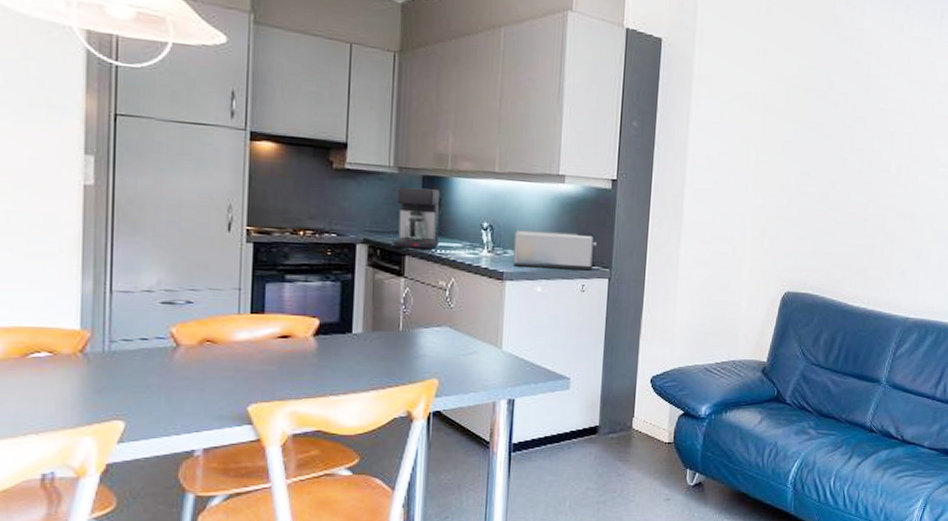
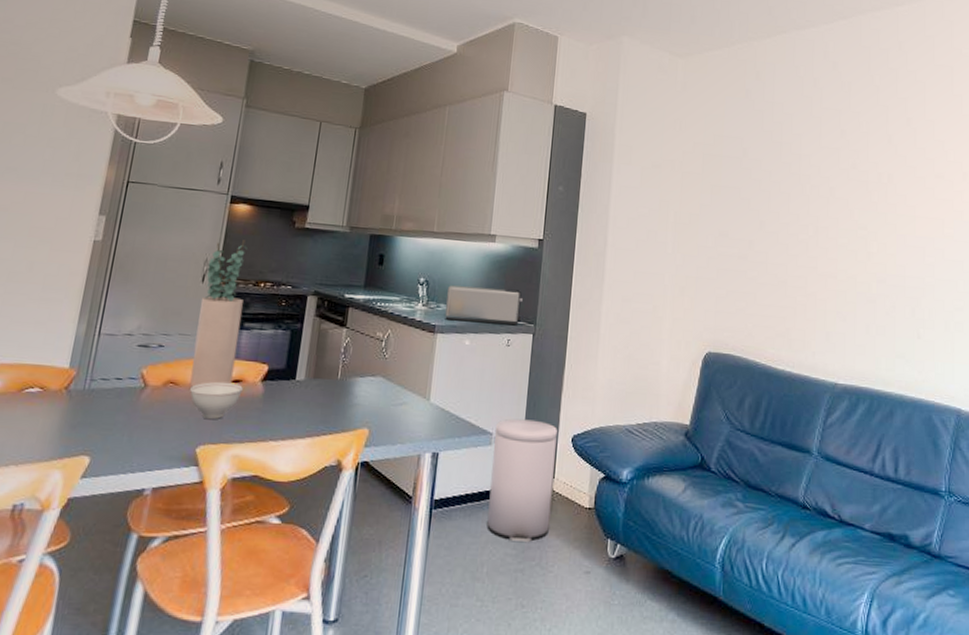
vase: none [229,183,282,346] -> present [189,240,247,388]
bowl: none [231,338,293,378] -> present [190,382,243,420]
coffee maker: present [393,187,441,250] -> none [339,244,385,302]
pedal bin: none [567,363,636,478] -> present [487,418,557,543]

